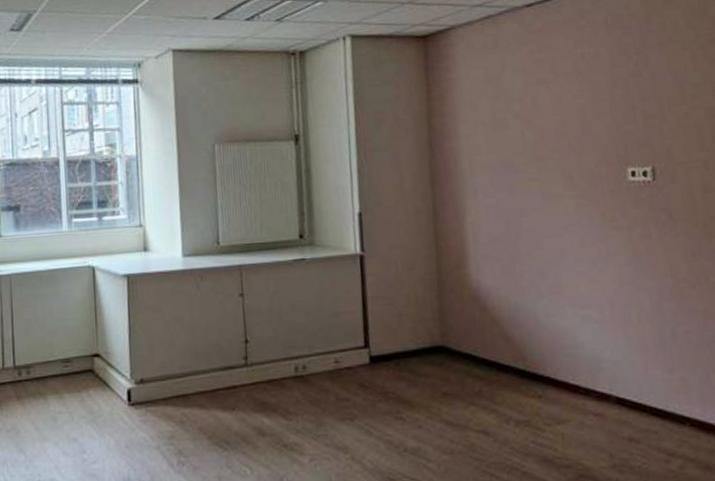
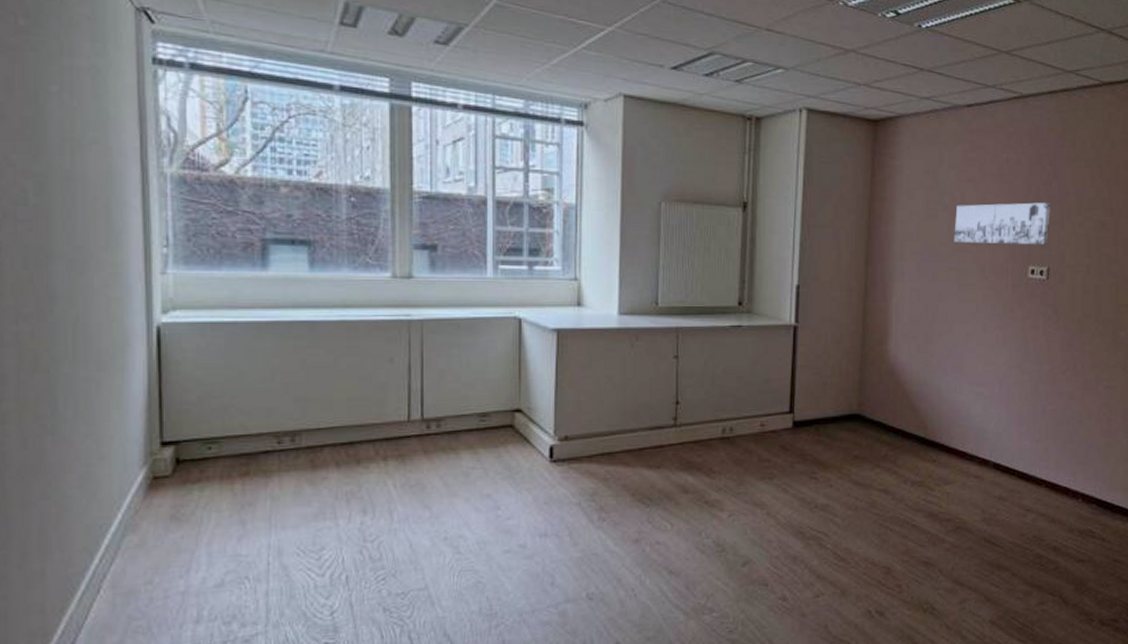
wall art: none [528,94,648,151] -> present [954,202,1051,245]

